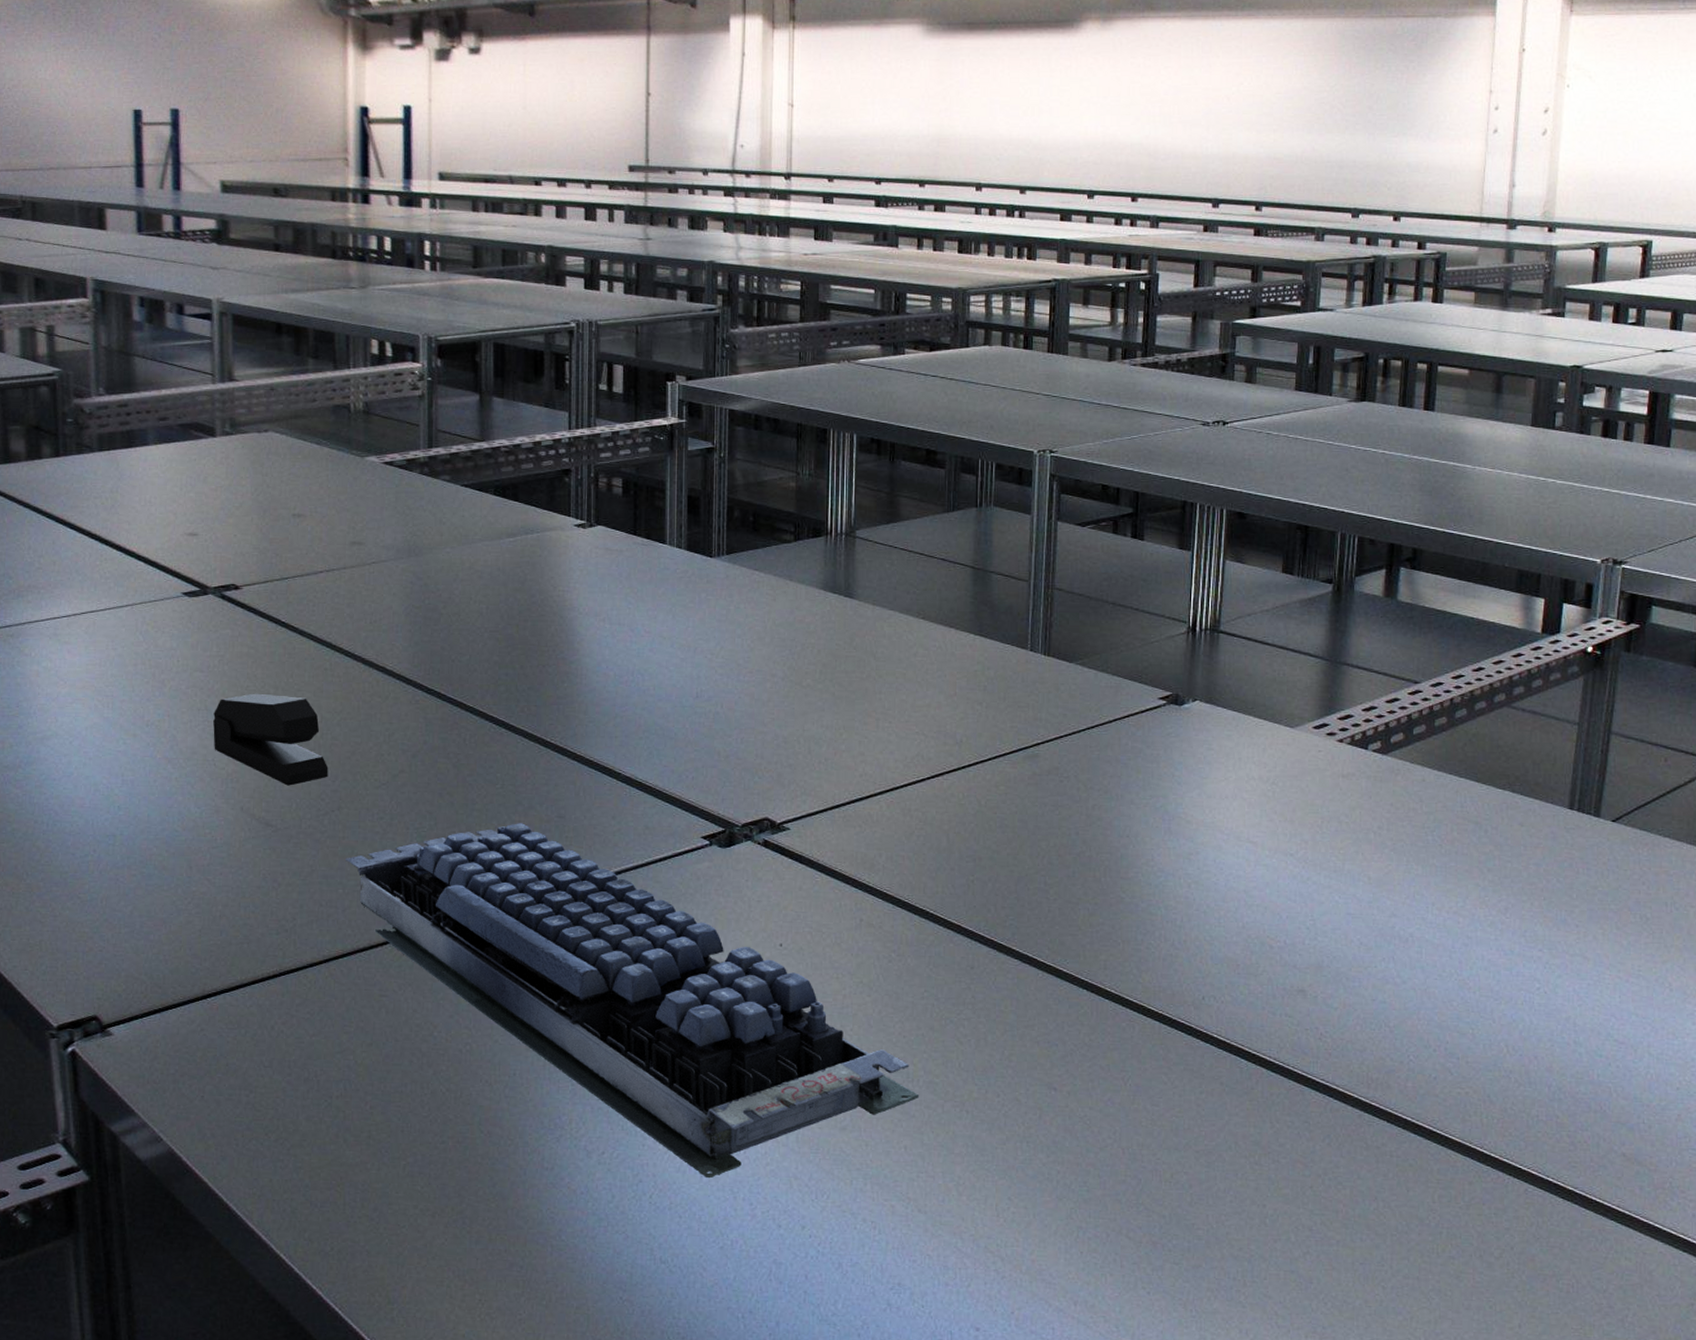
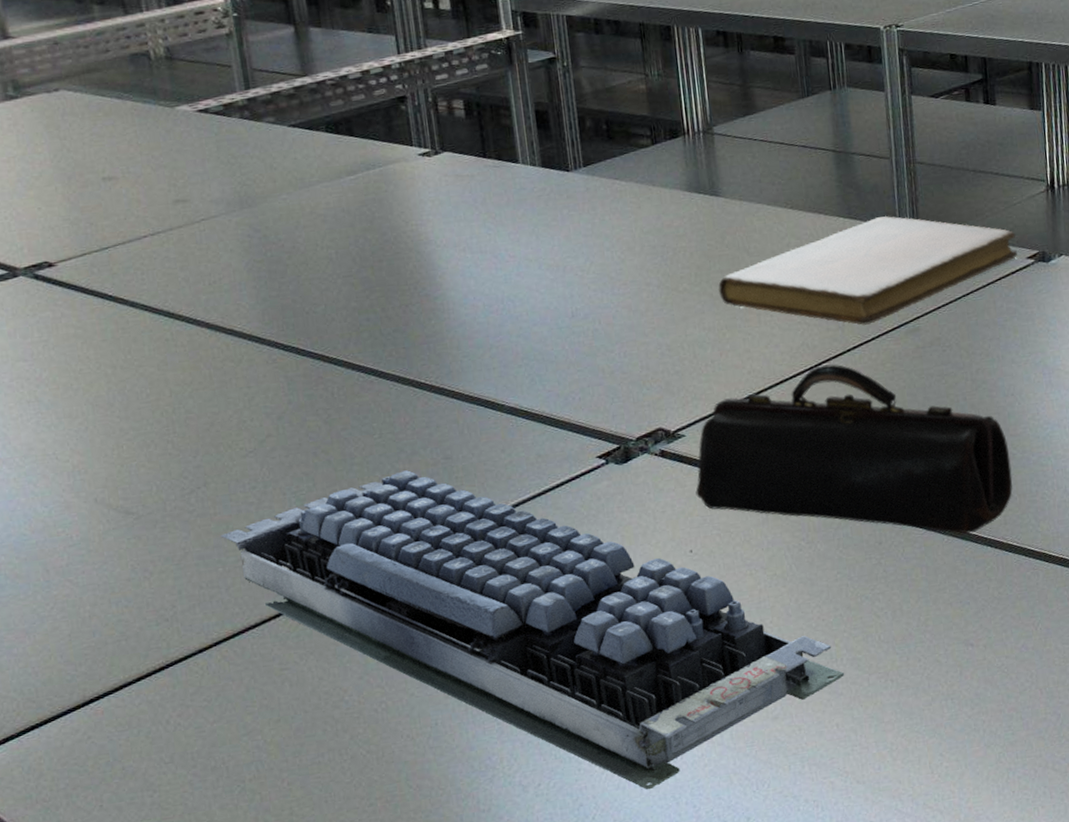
stapler: present [213,693,328,786] -> none [46,373,188,469]
pencil case: none [793,777,1118,973] -> present [695,364,1013,534]
notebook: none [841,637,1150,744] -> present [718,215,1017,325]

